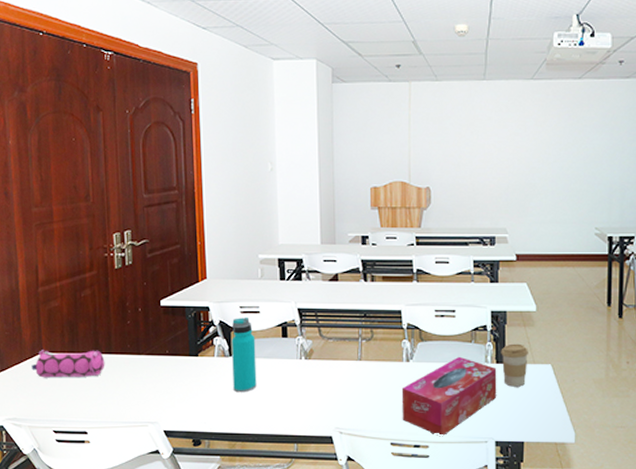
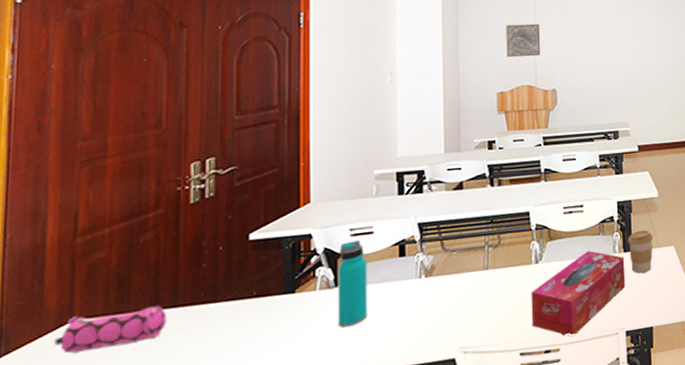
wall art: none [379,115,415,152] -> present [506,23,541,58]

